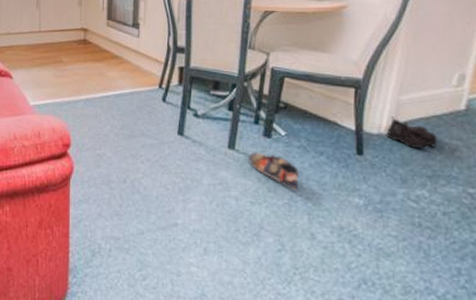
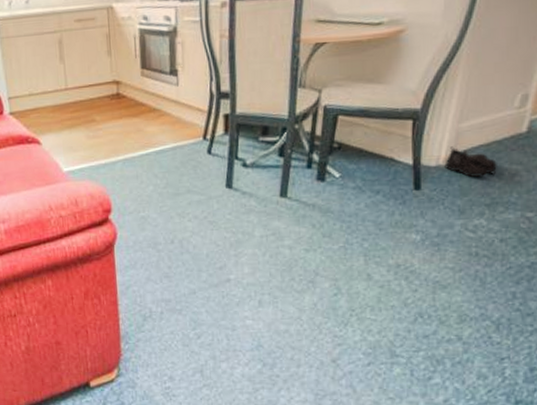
shoe: present [247,152,299,190] -> none [301,197,355,232]

